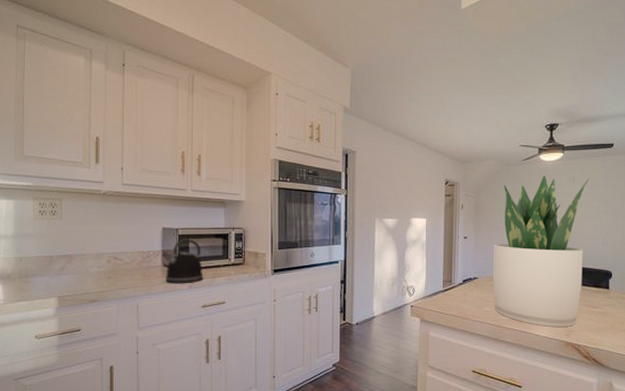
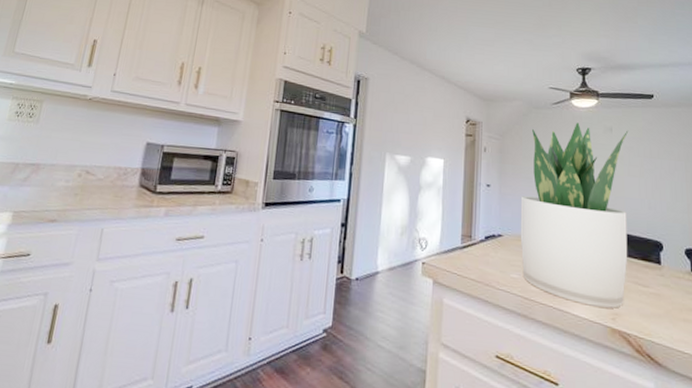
kettle: present [165,239,204,284] -> none [139,157,186,210]

